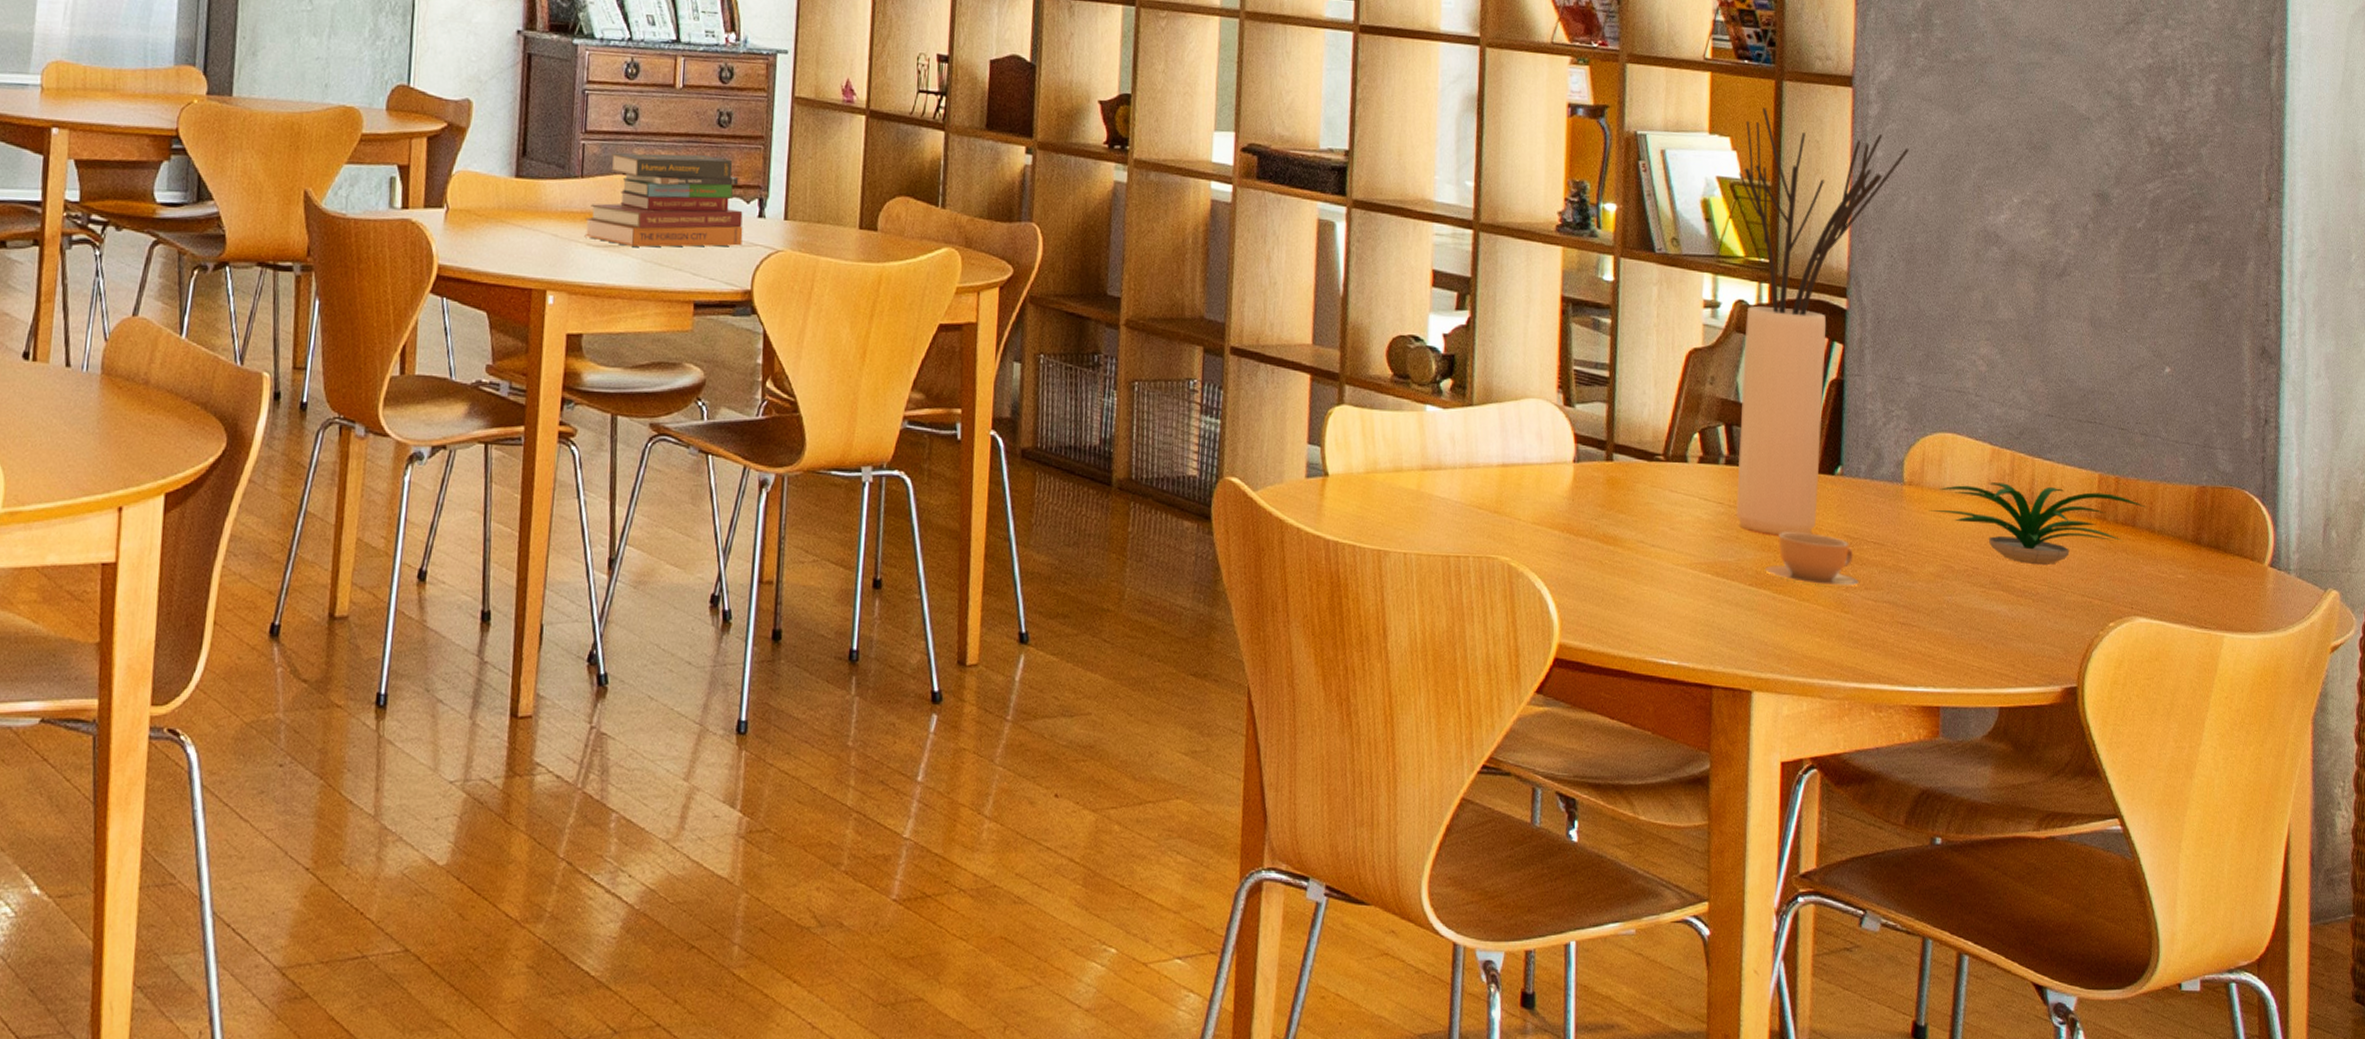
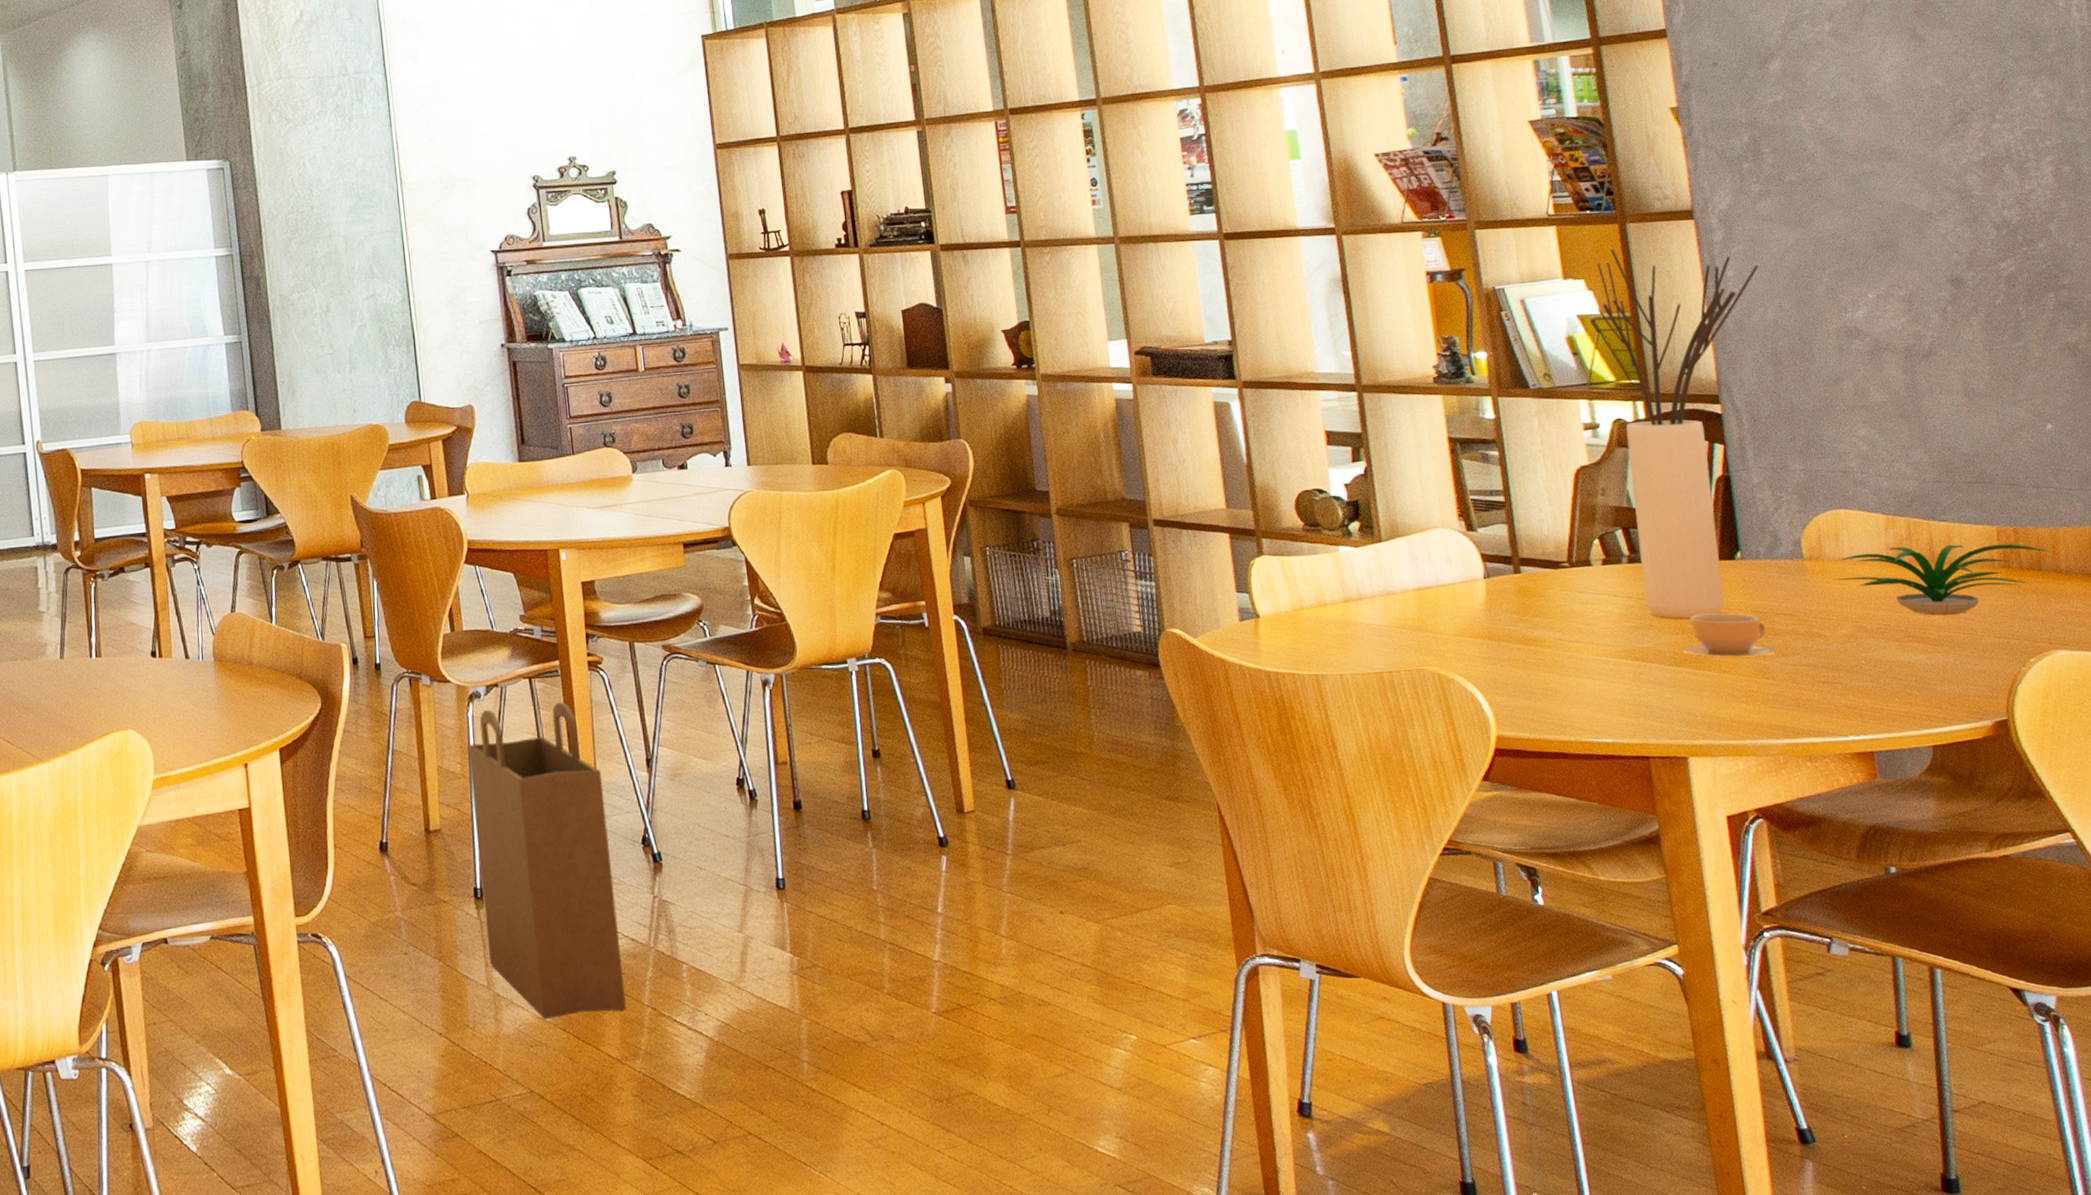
shopping bag: none [382,475,553,863] -> present [467,702,626,1019]
books: present [584,153,743,247] -> none [582,422,715,505]

